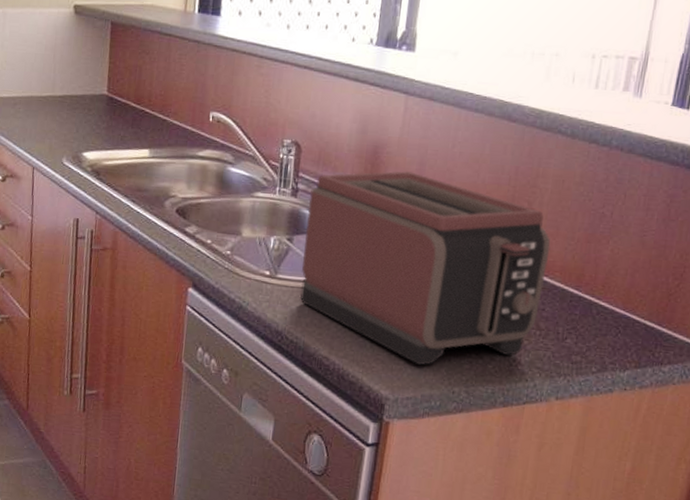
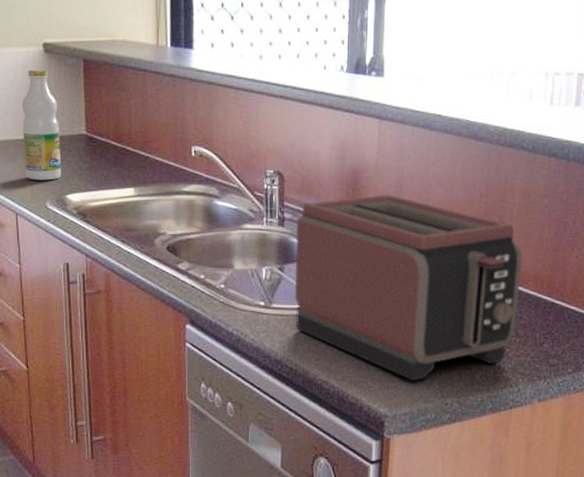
bottle: none [45,30,83,138] -> present [21,69,61,181]

